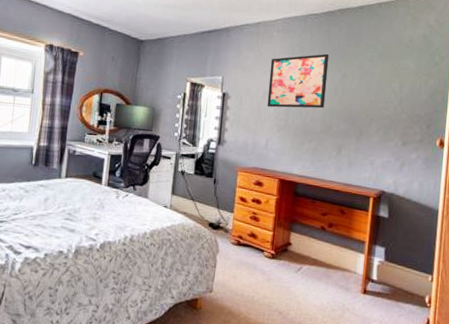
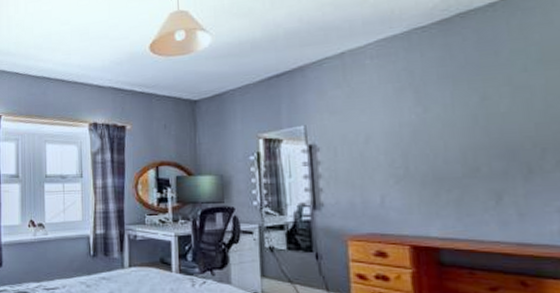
wall art: present [267,53,329,109] -> none [368,73,462,154]

